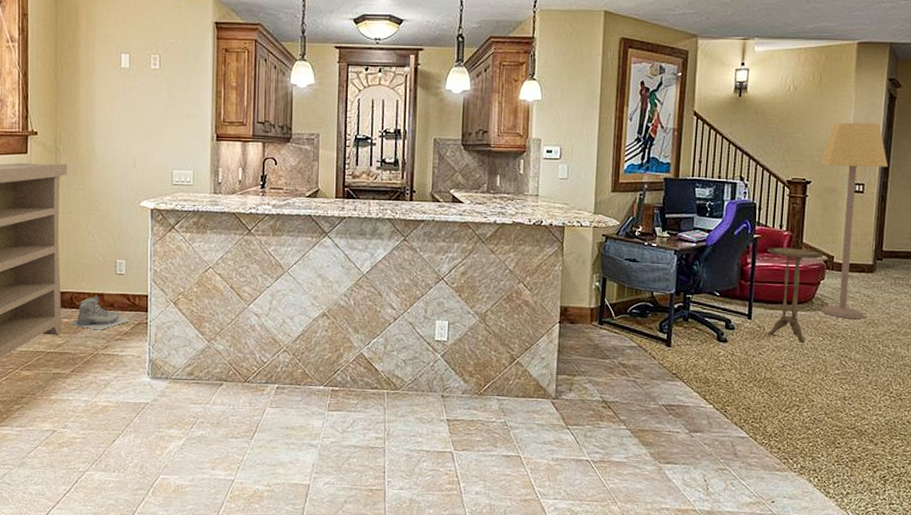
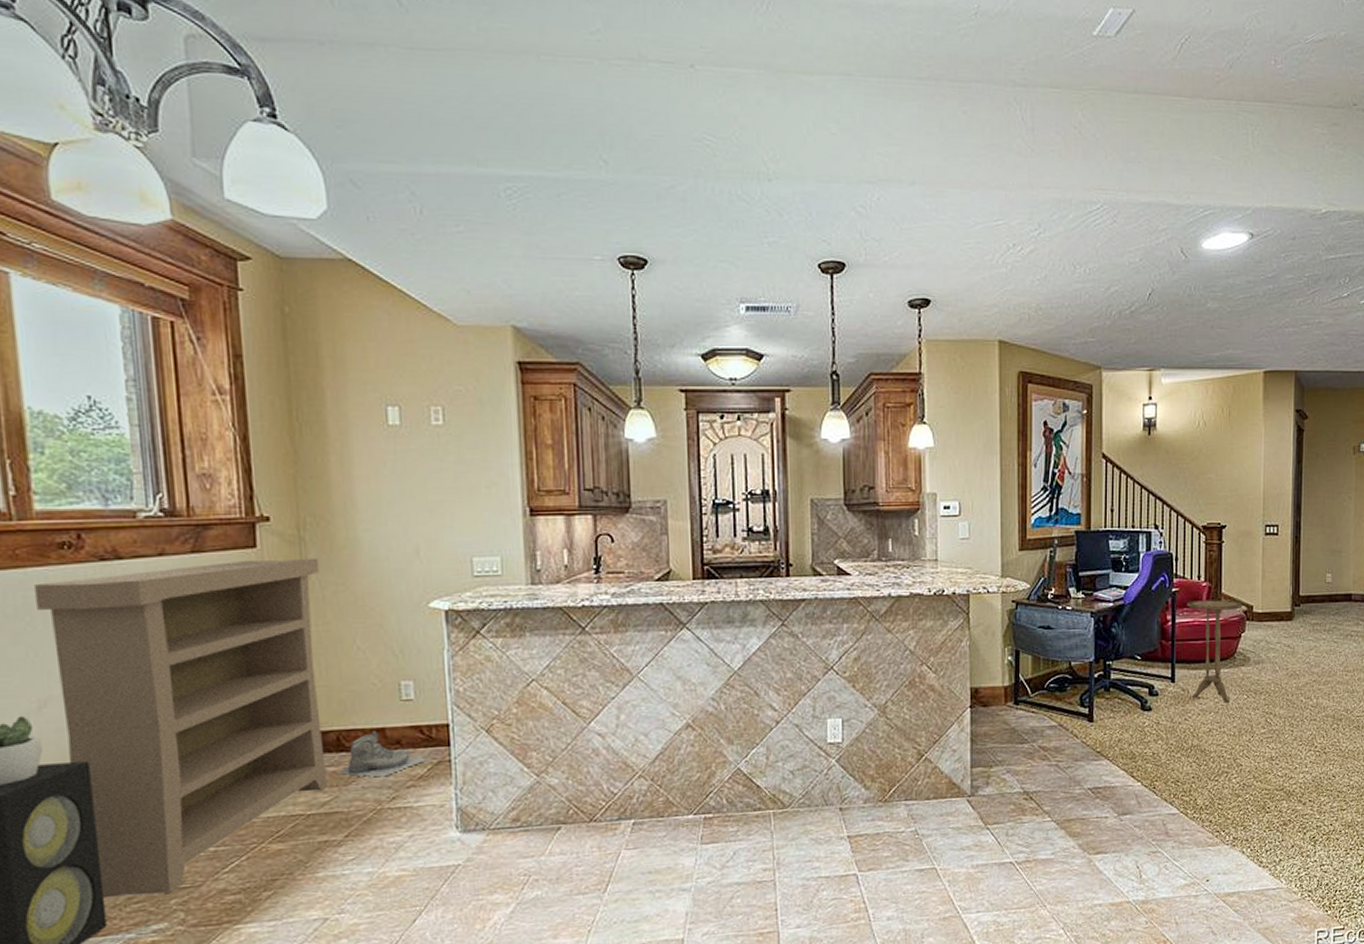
lamp: present [819,122,888,320] -> none [1233,458,1300,672]

